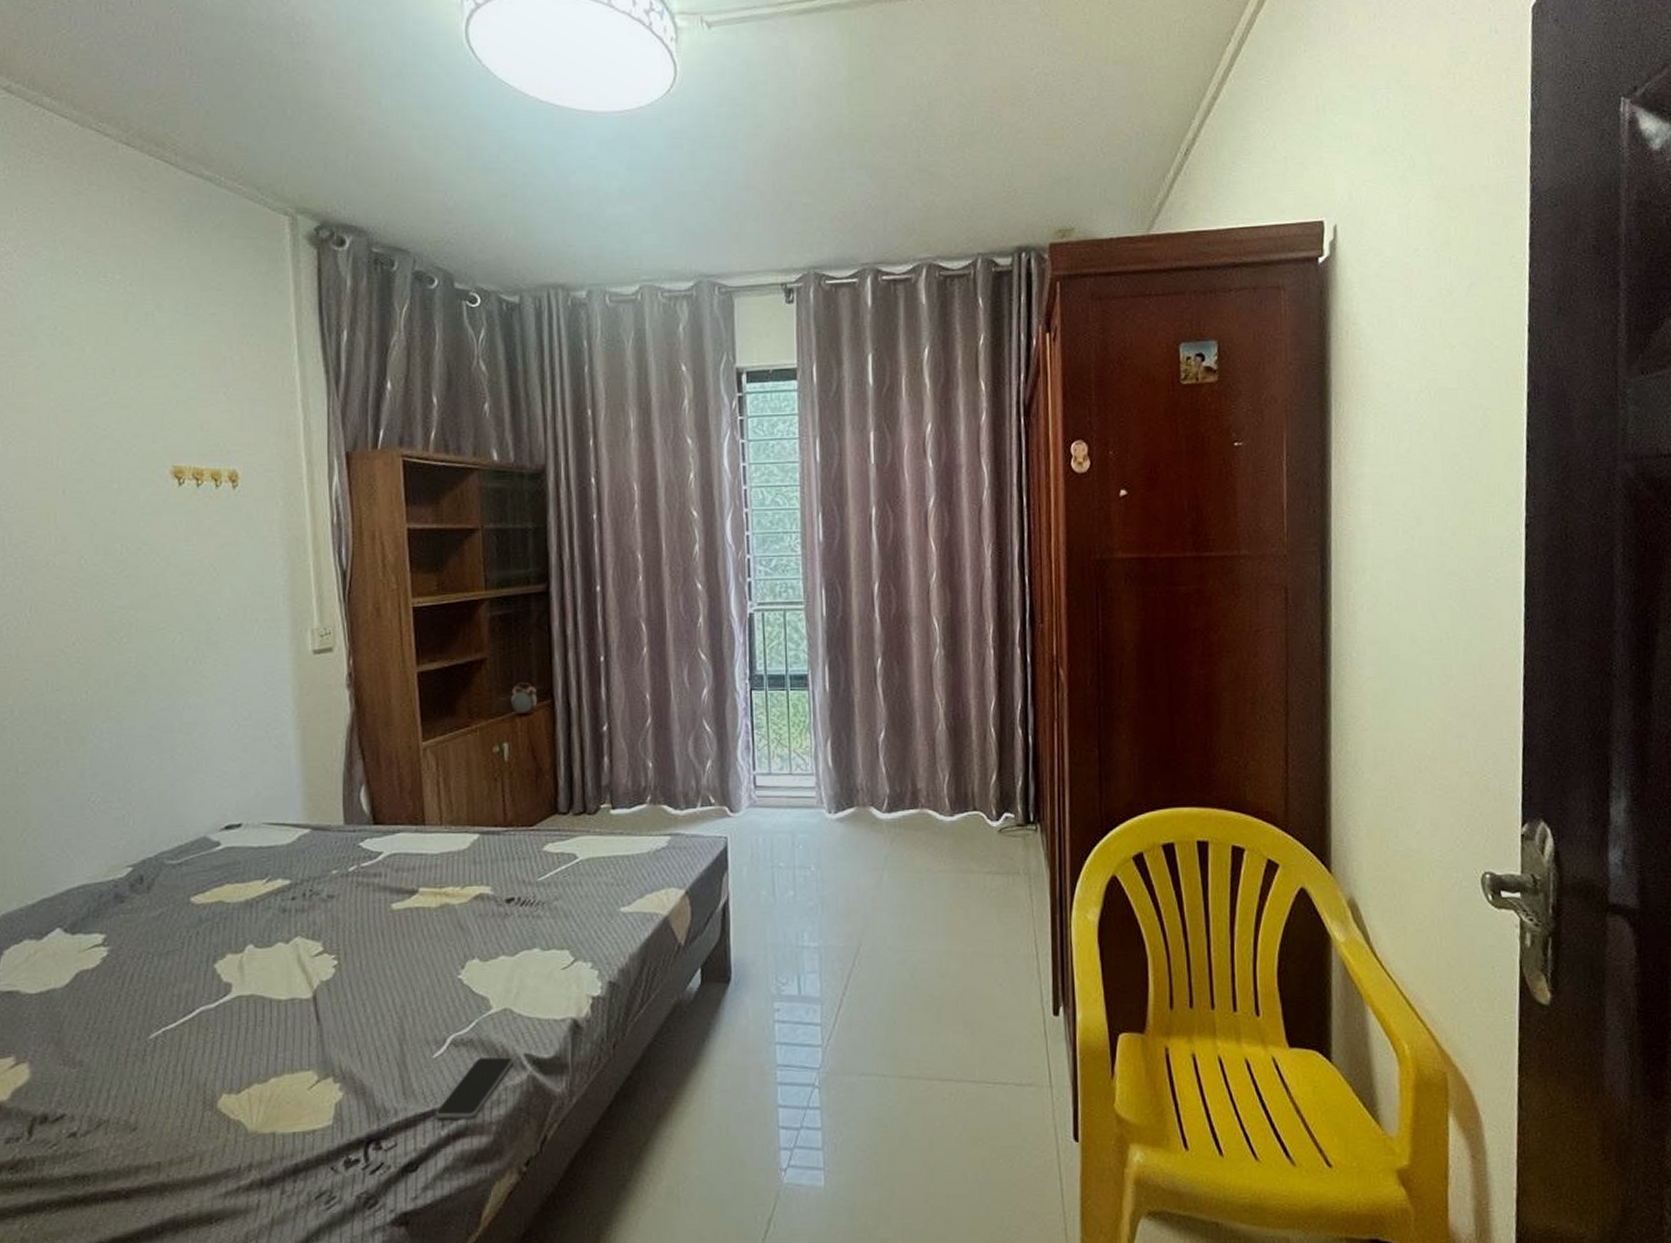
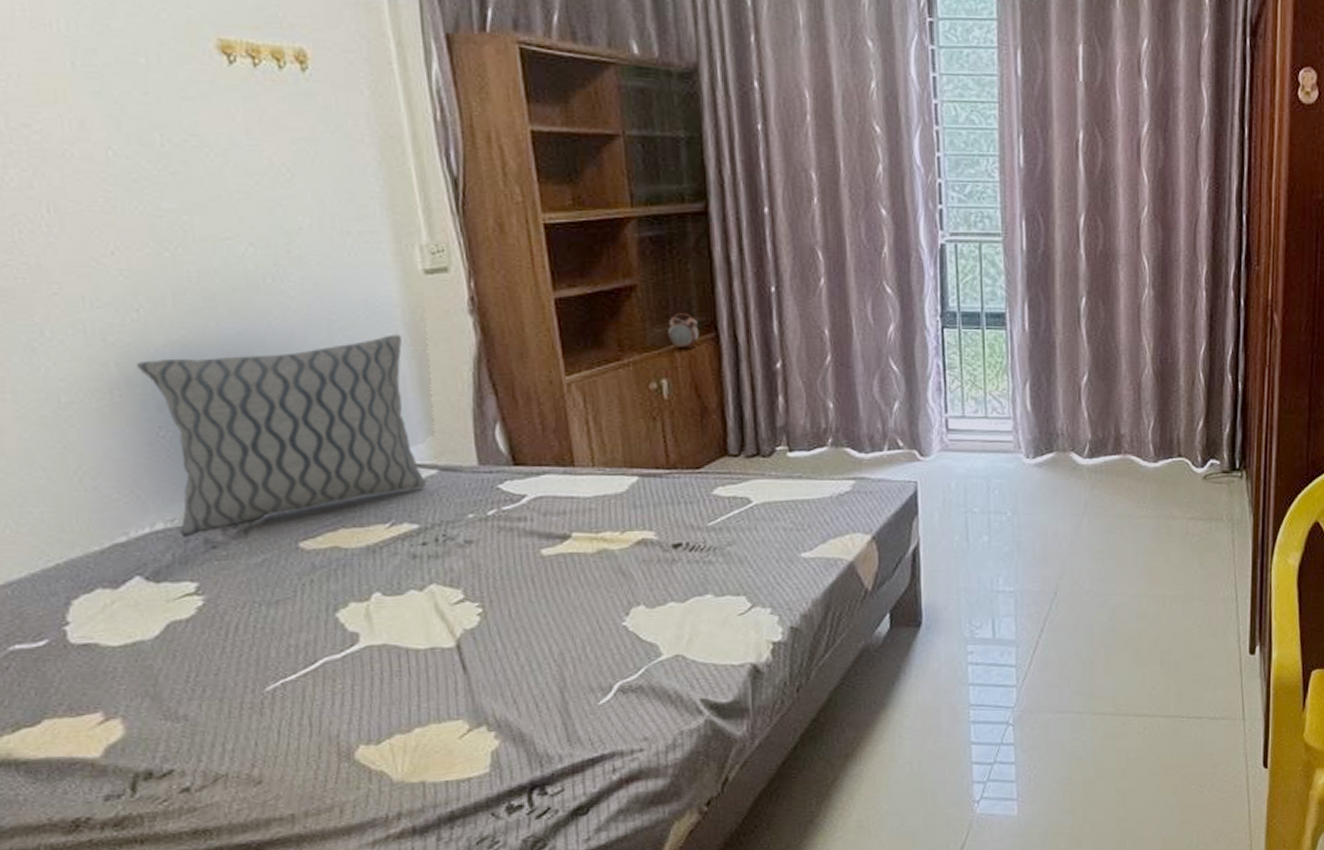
pillow: none [81,707,299,892] -> present [137,334,426,537]
mobile phone: present [435,1056,514,1120] -> none [604,702,689,764]

